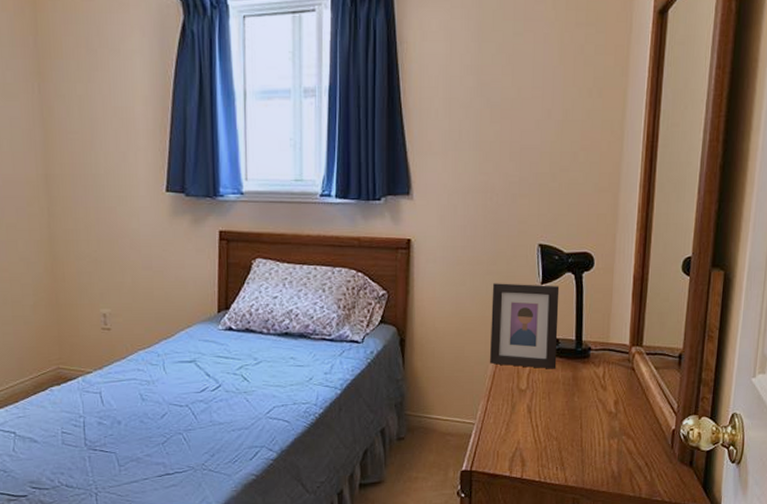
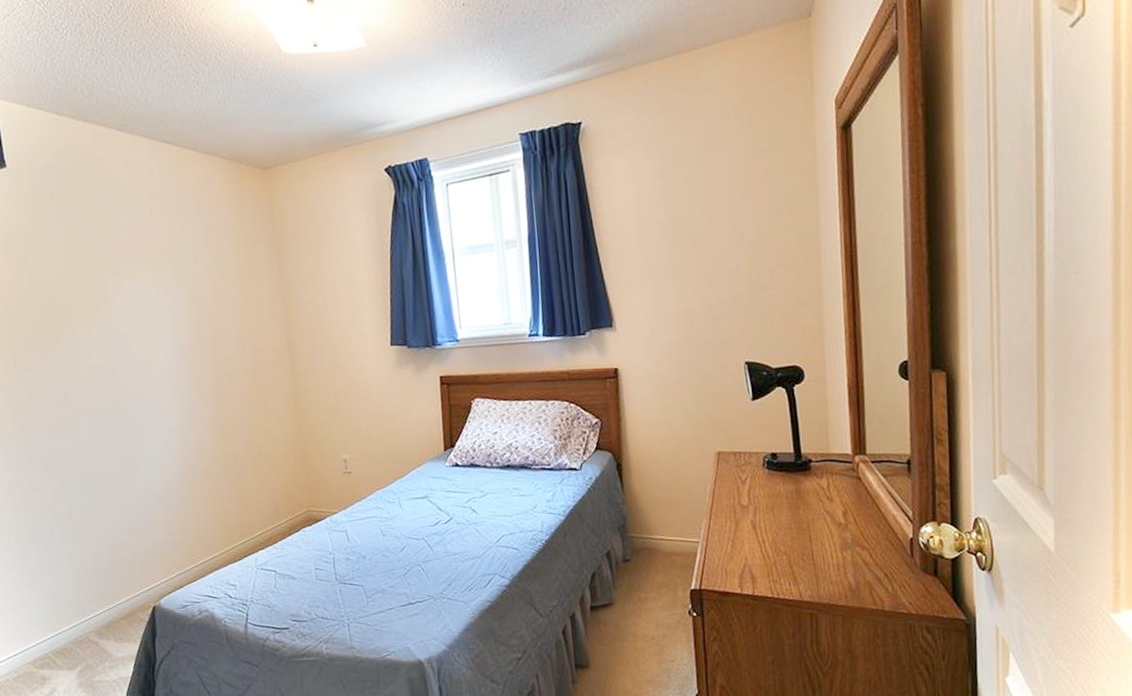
picture frame: present [489,283,560,369] -> none [703,400,777,484]

